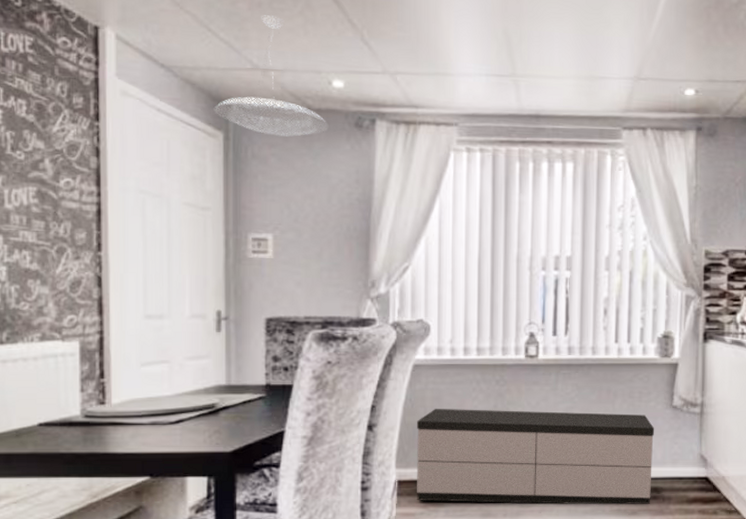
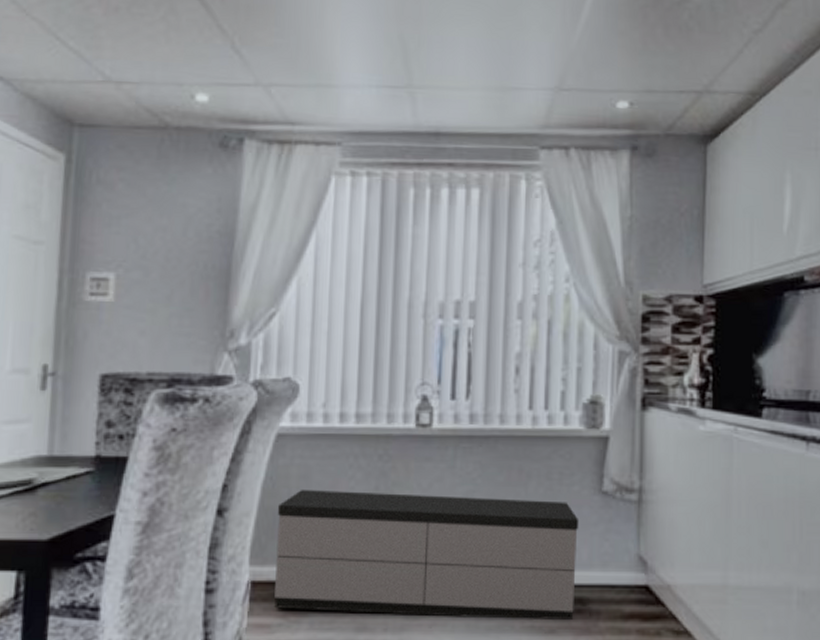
pendant lamp: present [213,15,329,137] -> none [56,21,189,159]

